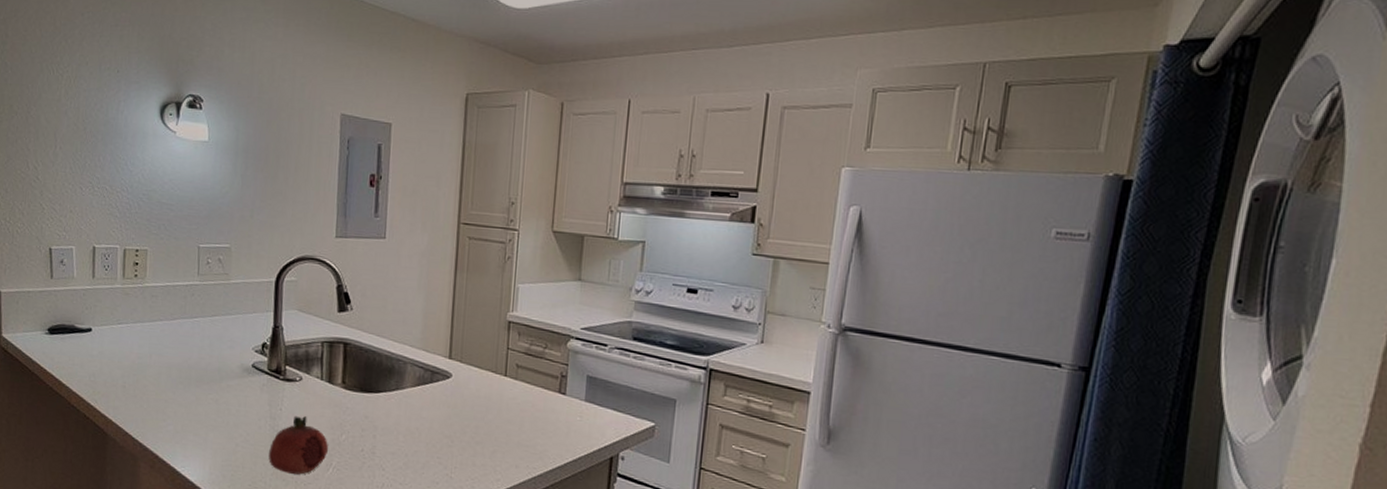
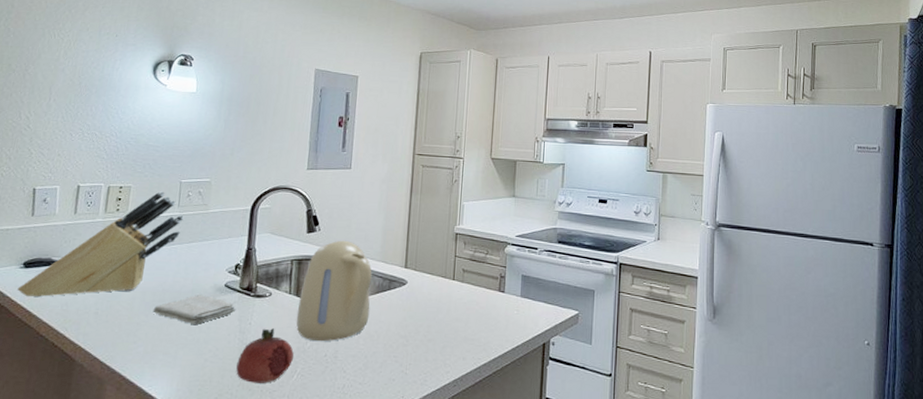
knife block: none [45,256,206,367] -> present [17,191,185,298]
washcloth: none [179,374,266,406] -> present [152,295,236,324]
kettle: none [329,322,412,435] -> present [296,240,372,342]

